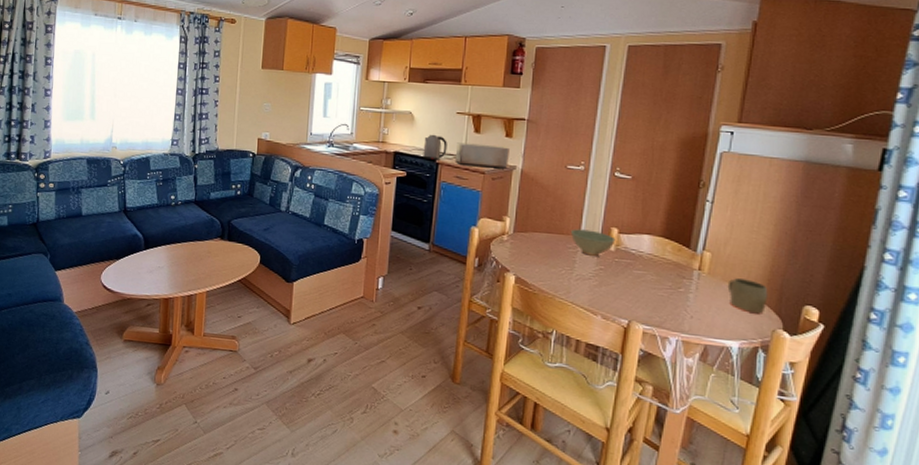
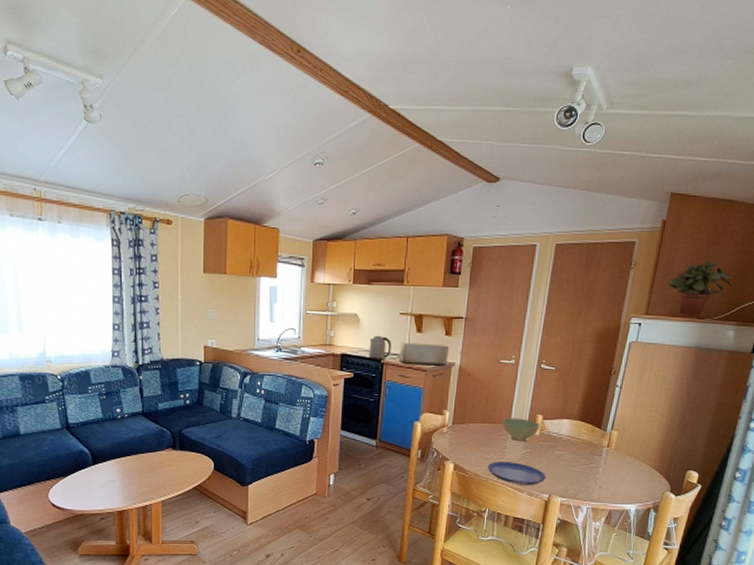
plate: none [554,277,625,307] -> present [487,462,546,485]
mug: present [727,278,768,314] -> none [629,452,661,481]
potted plant: none [764,65,848,126] -> present [668,260,734,316]

